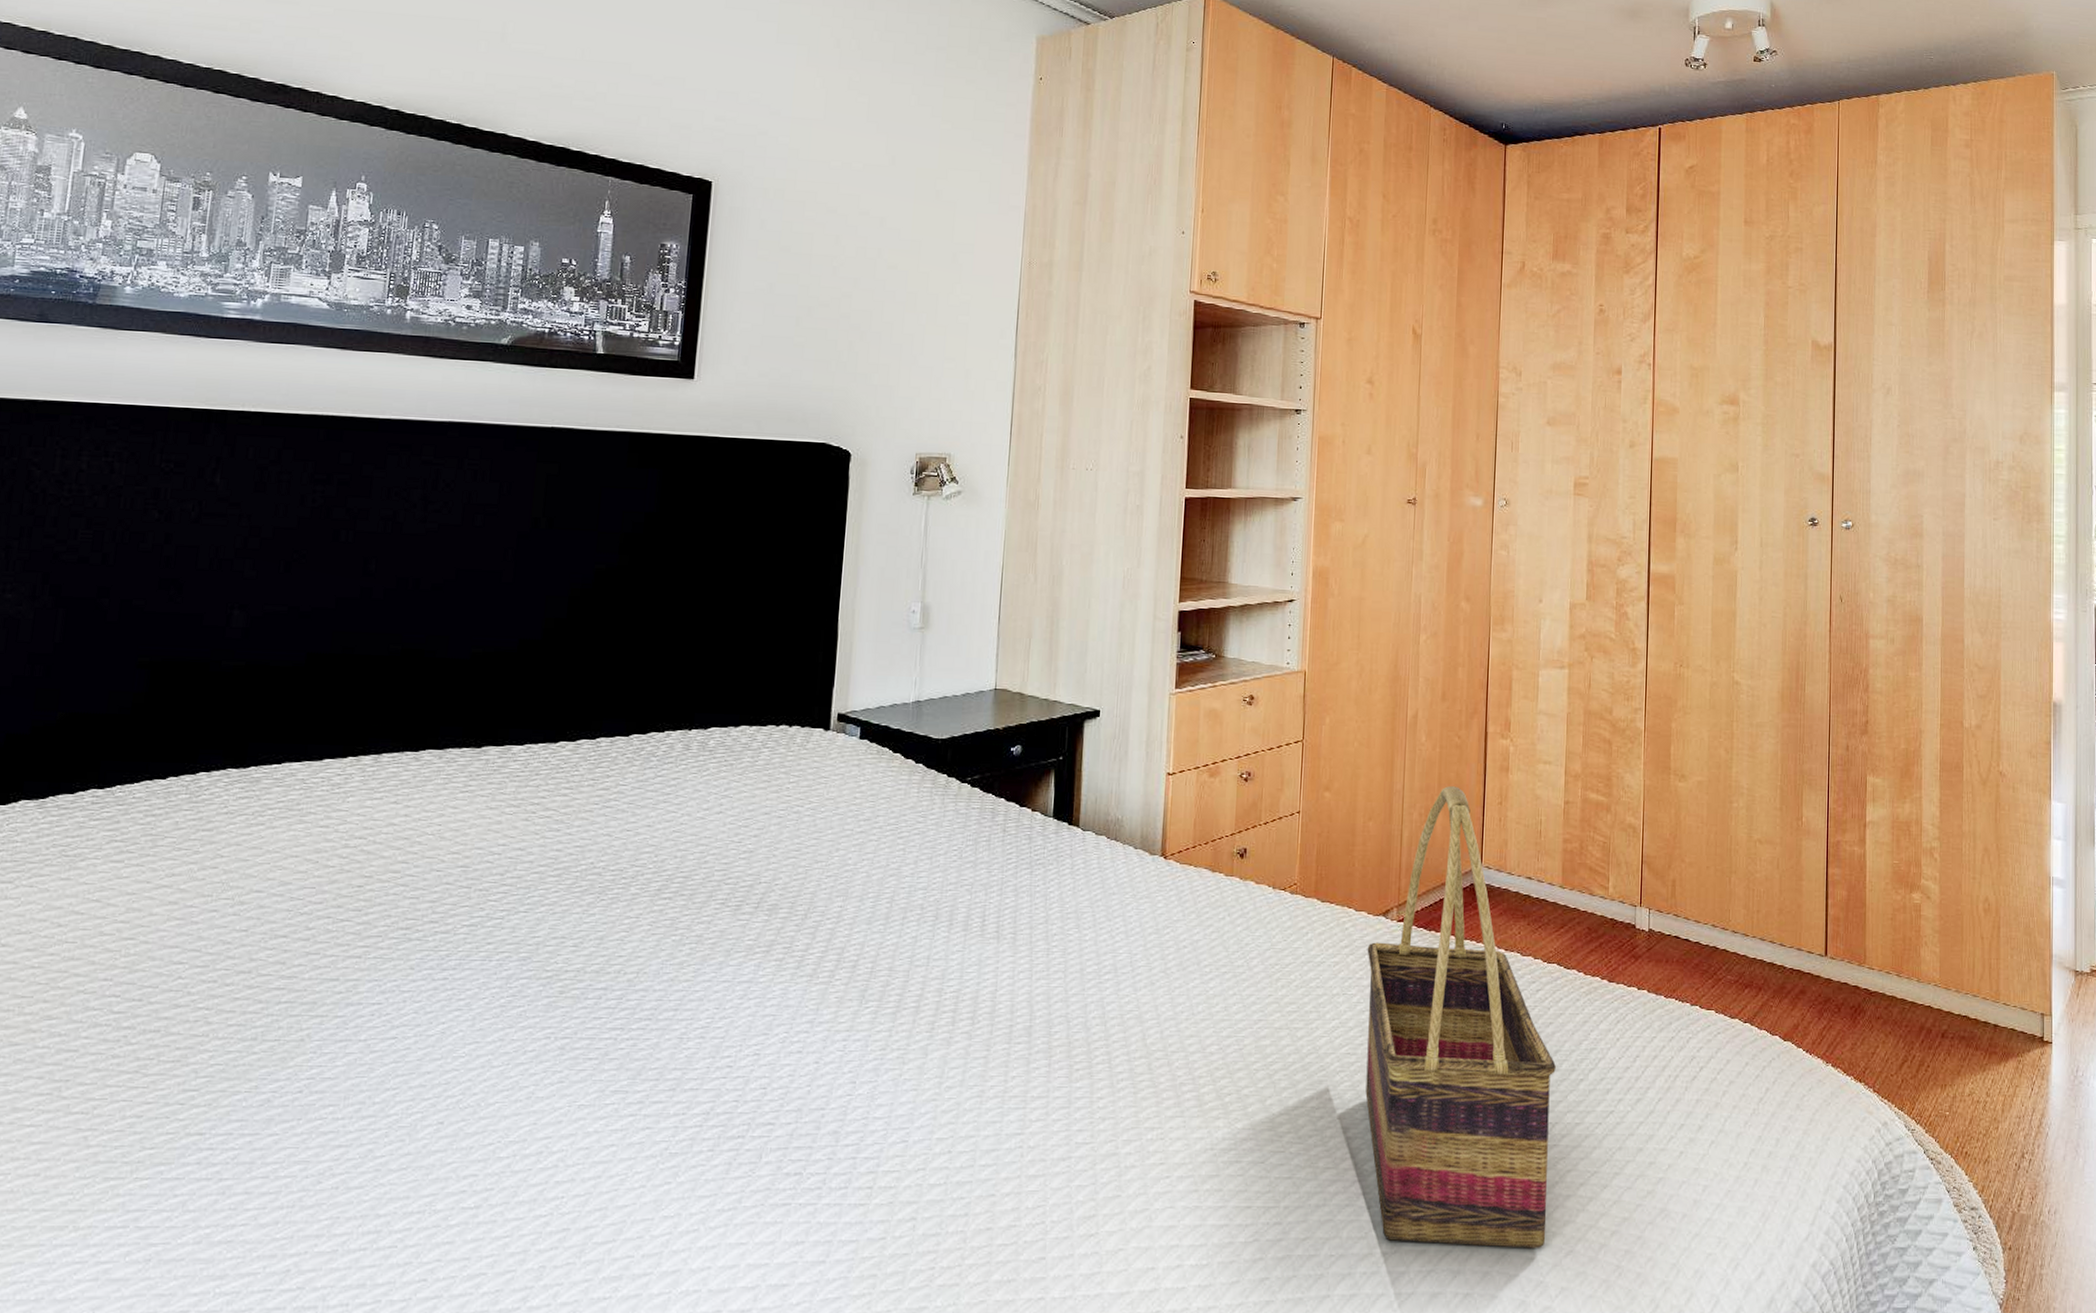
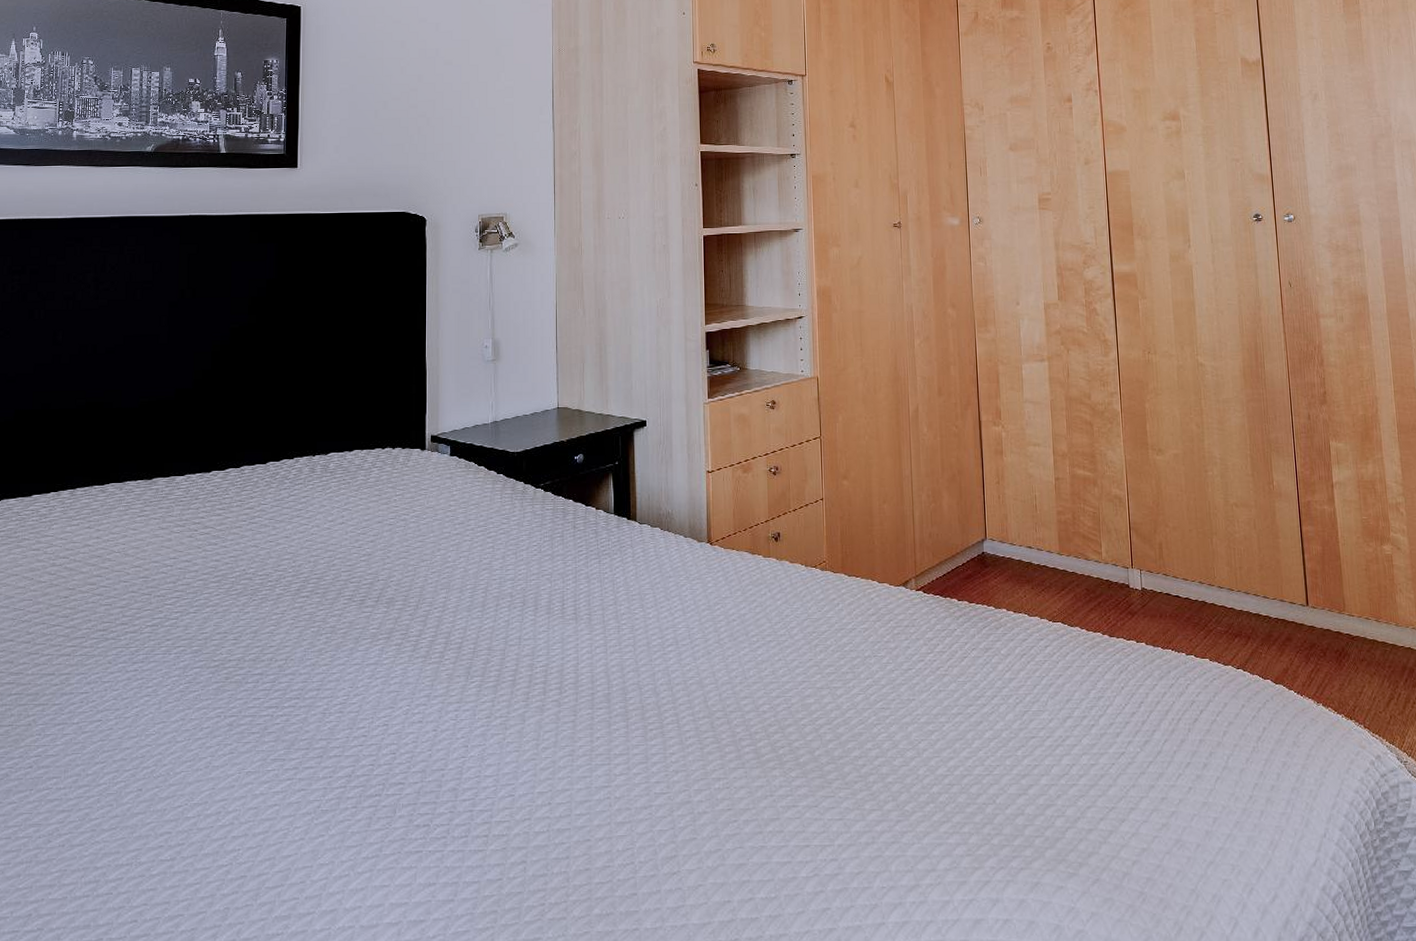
woven basket: present [1365,786,1556,1248] -> none [891,470,1074,878]

